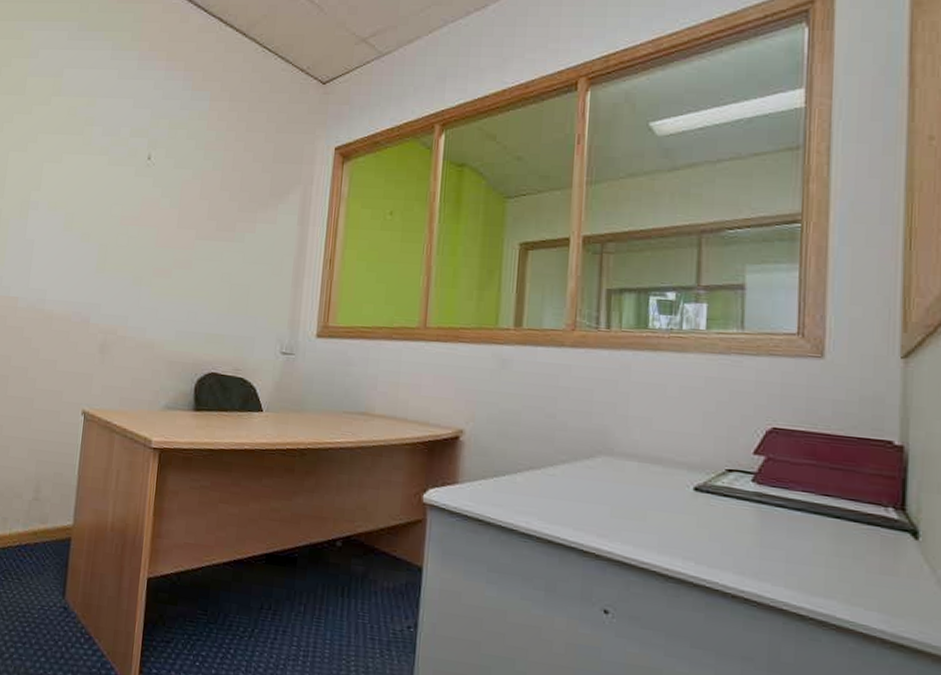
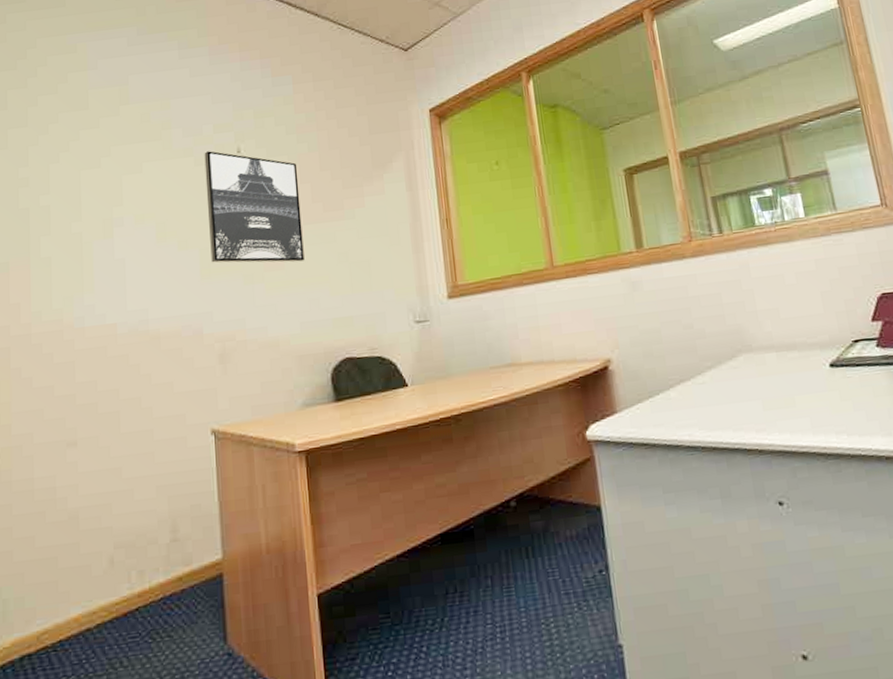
wall art: none [108,153,200,274] -> present [204,151,304,263]

